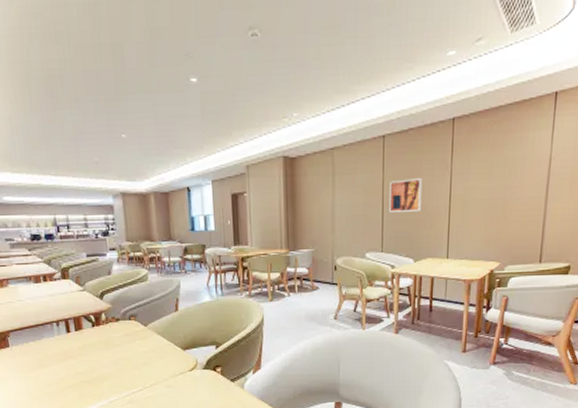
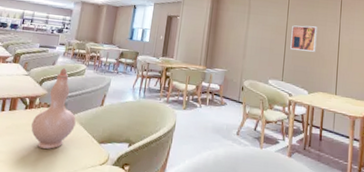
vase: none [104,276,153,363] -> present [31,68,76,149]

